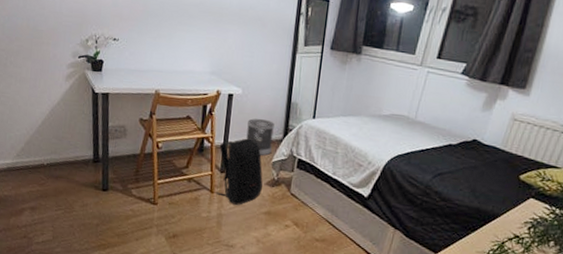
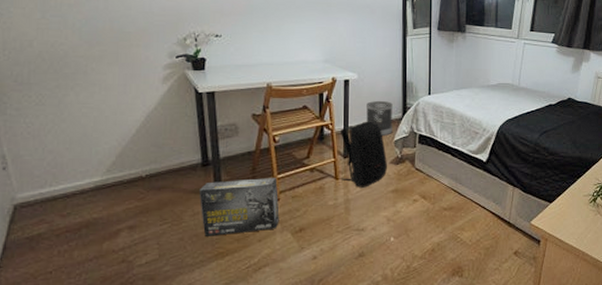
box: none [88,177,157,231] -> present [198,178,280,236]

